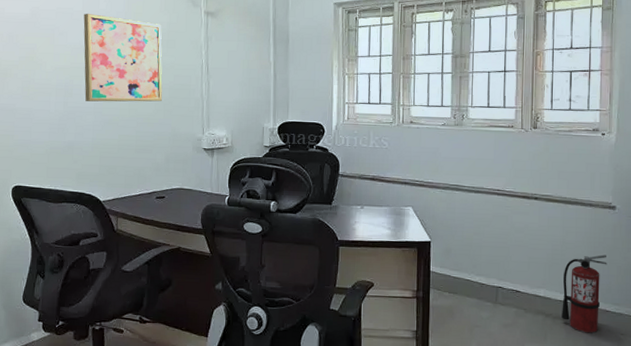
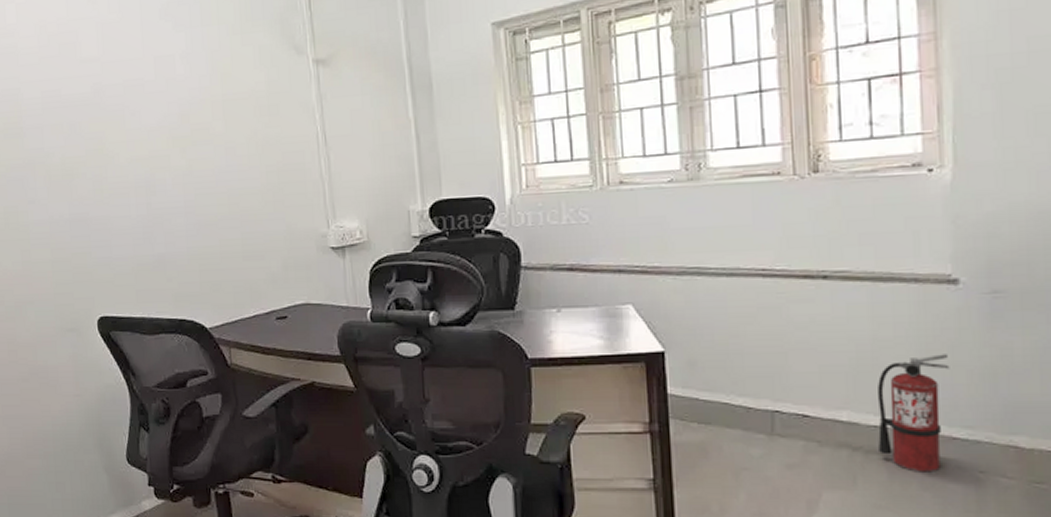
wall art: present [83,14,163,102] -> none [158,82,269,199]

